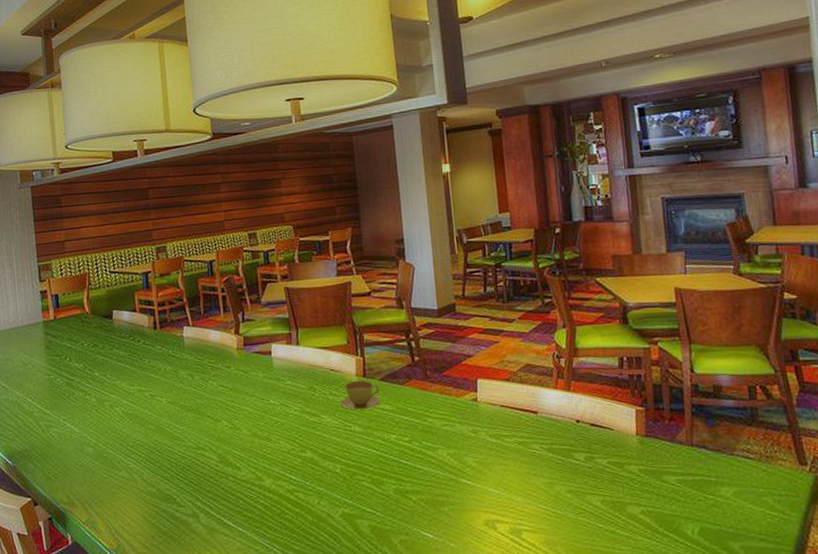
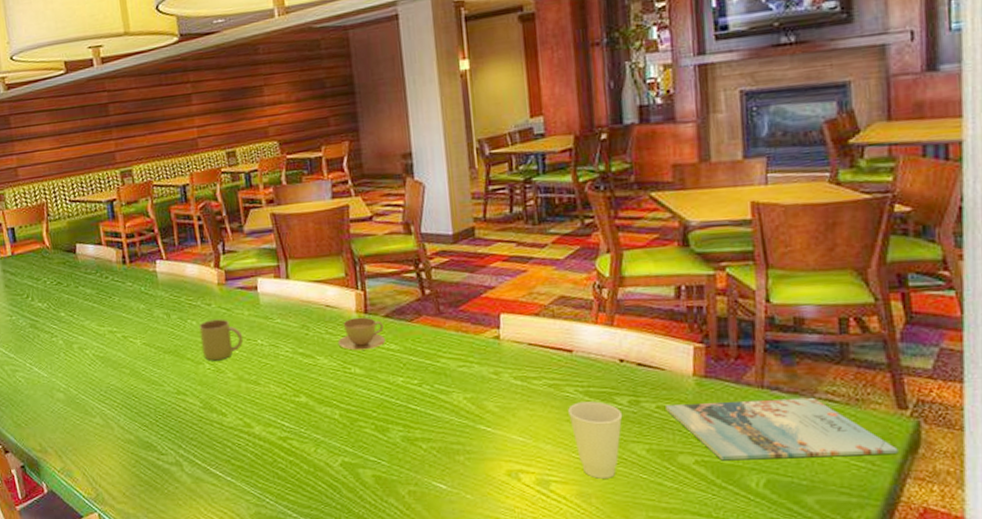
mug: none [219,380,258,419] -> present [199,319,244,361]
cup: none [535,457,581,528] -> present [568,401,623,479]
magazine: none [615,454,803,511] -> present [666,397,899,461]

